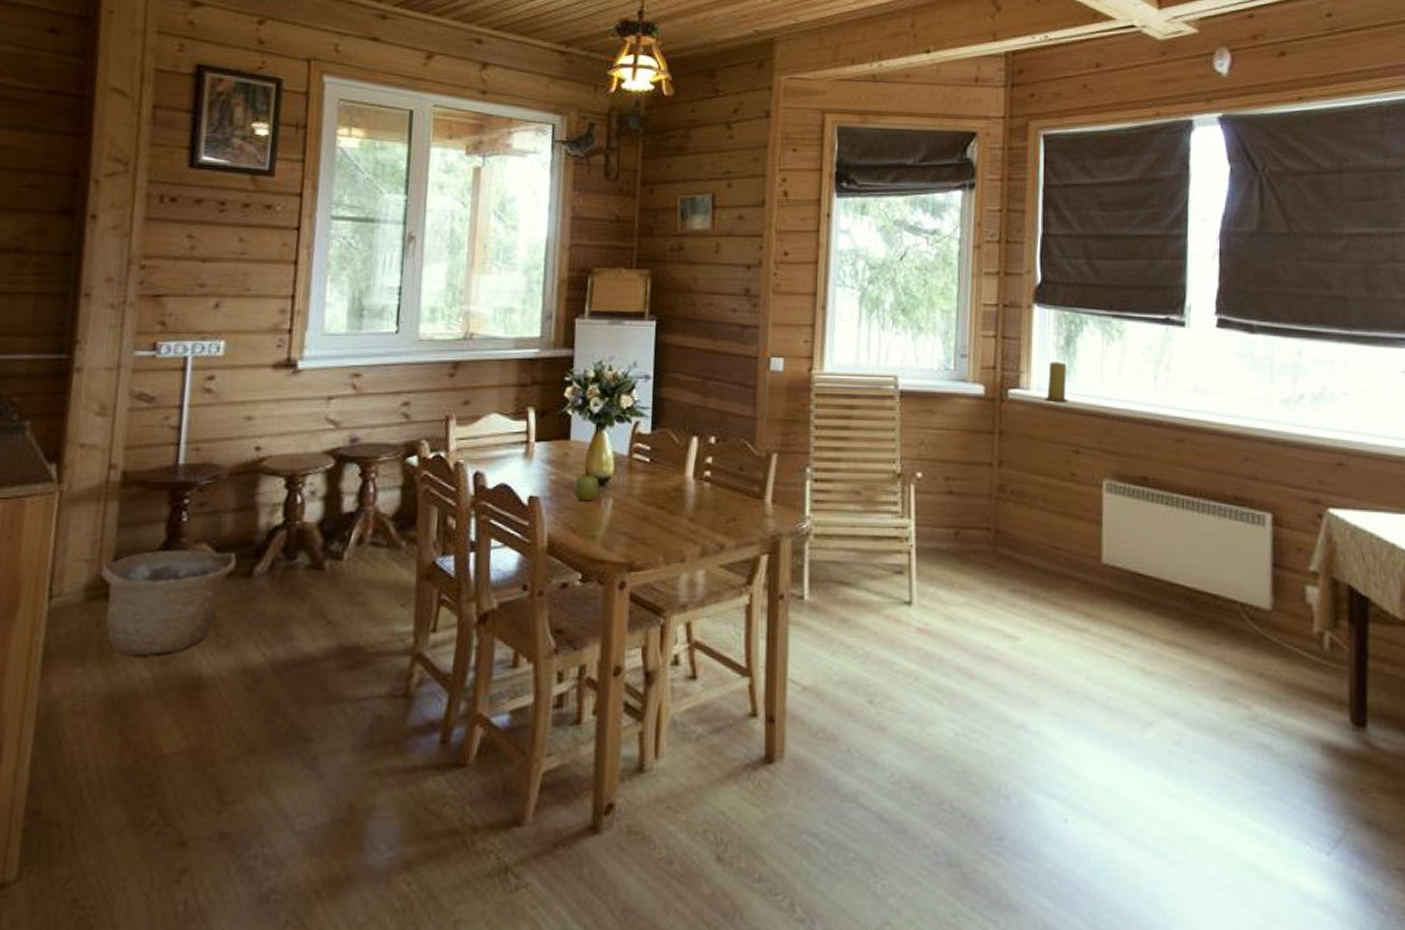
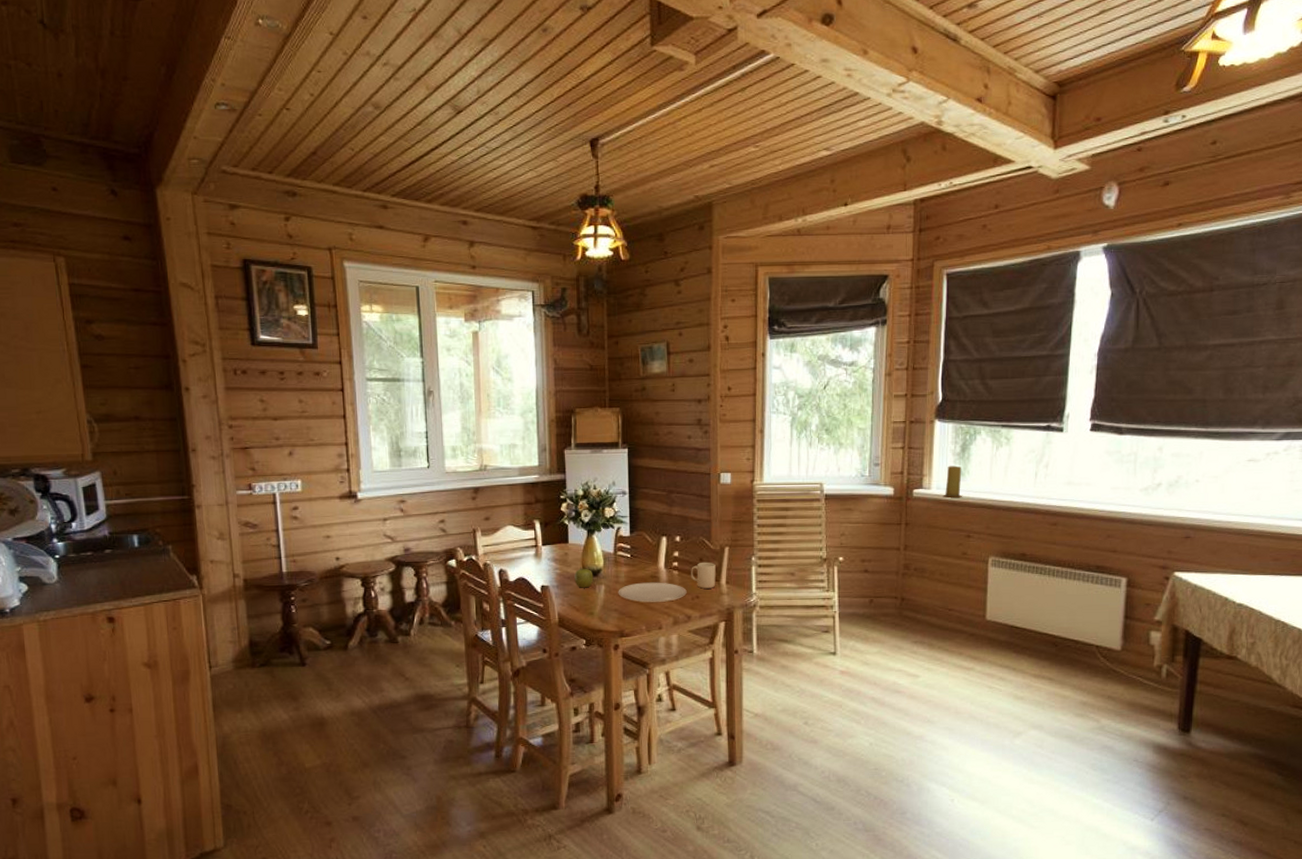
basket: present [100,549,237,656] -> none [241,632,336,705]
plate: none [630,496,720,524] -> present [618,582,687,602]
cup: none [727,472,759,508] -> present [691,562,716,589]

